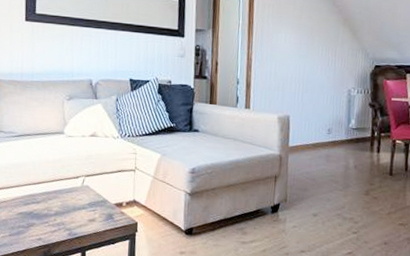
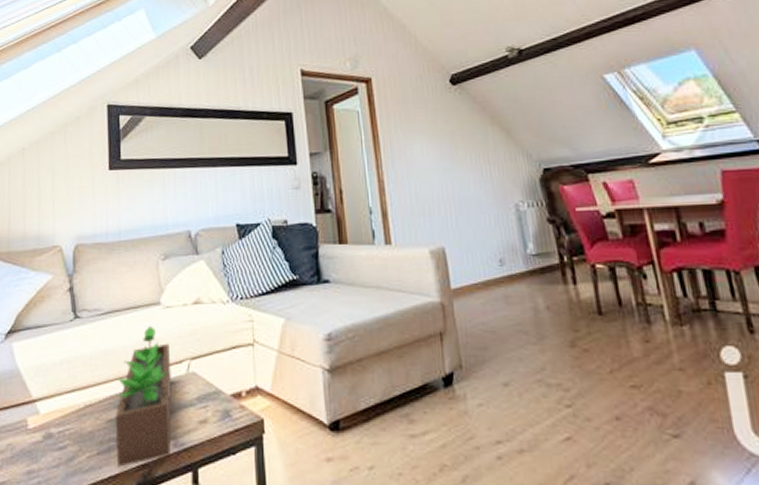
succulent planter: none [24,148,70,246] -> present [115,325,172,467]

